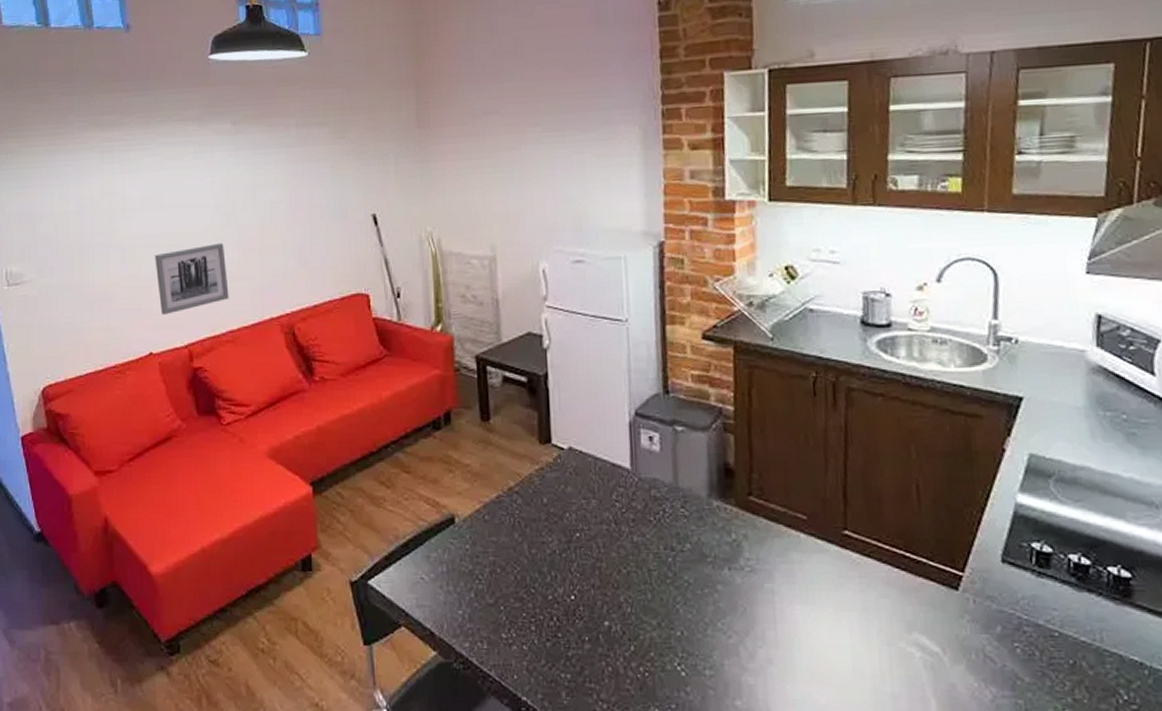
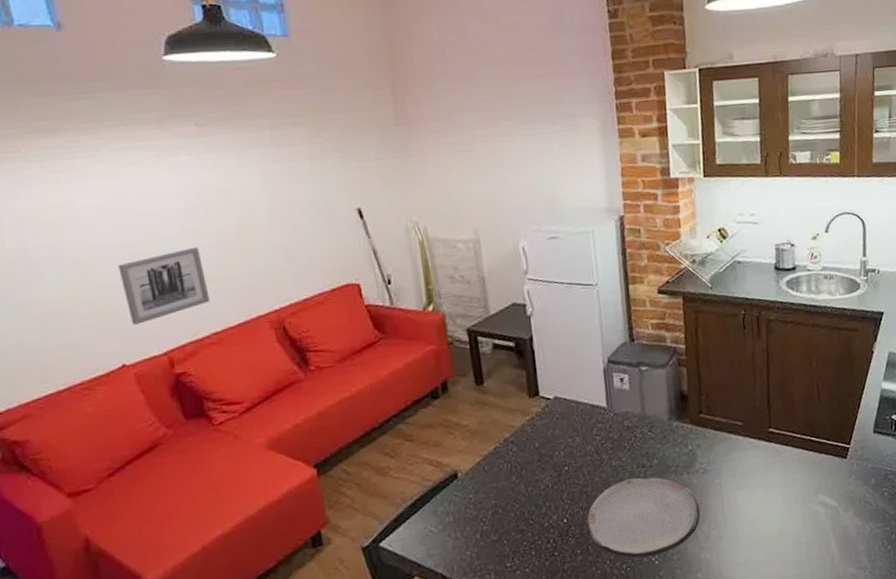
plate: none [598,562,744,666] -> present [587,477,701,559]

